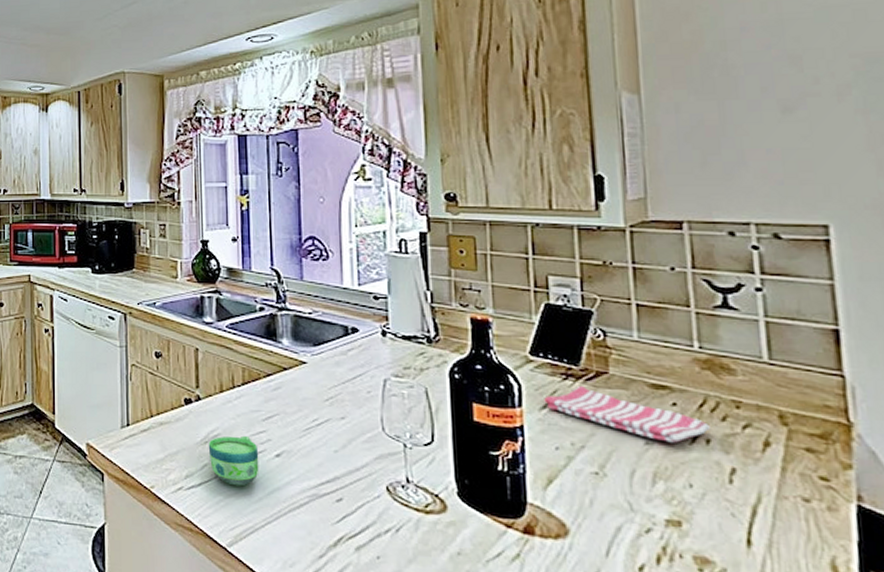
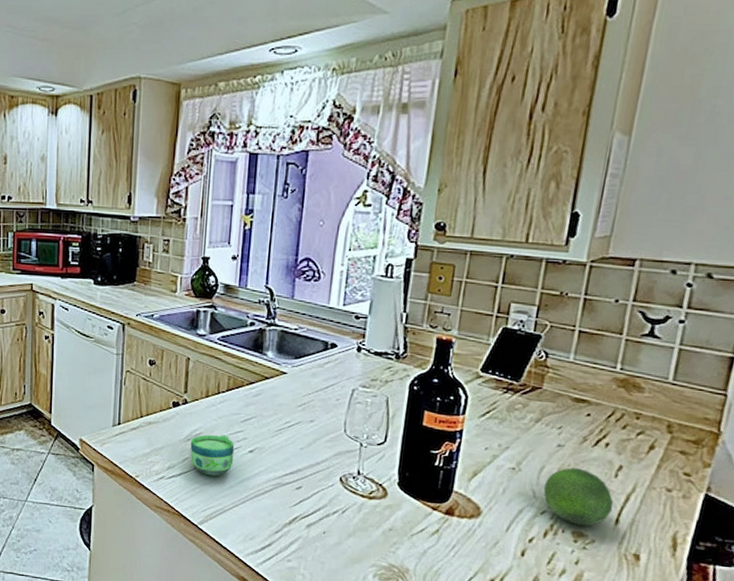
dish towel: present [544,385,710,443] -> none [484,398,612,446]
fruit: none [641,471,739,549] -> present [543,467,613,526]

